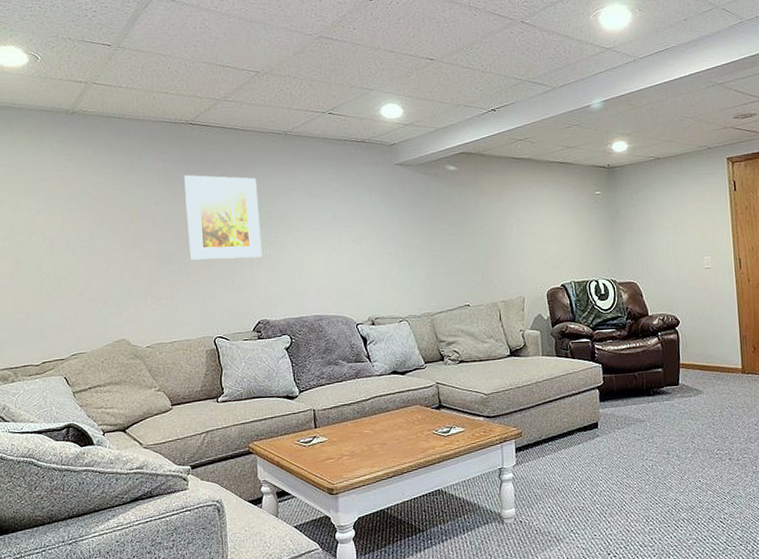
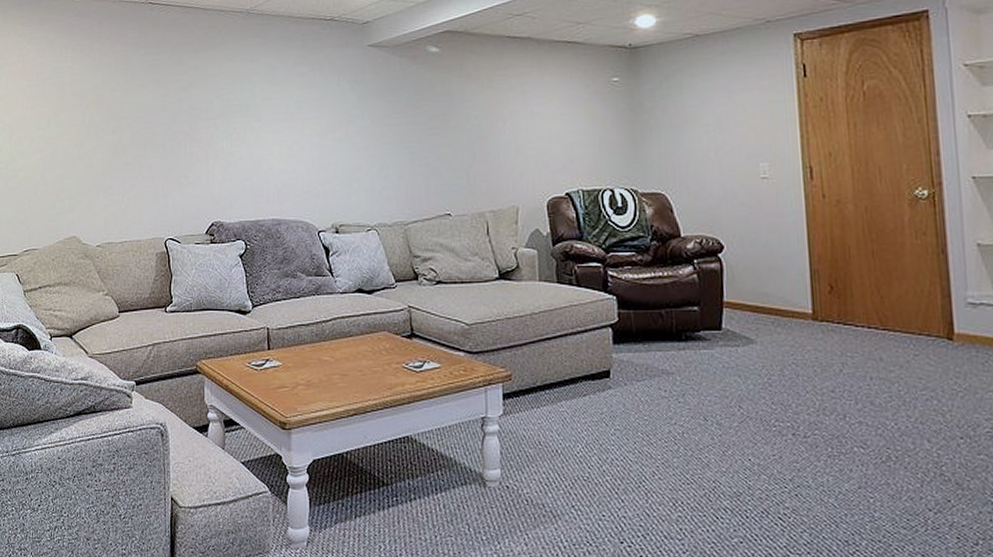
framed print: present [184,174,262,260] -> none [141,58,219,153]

